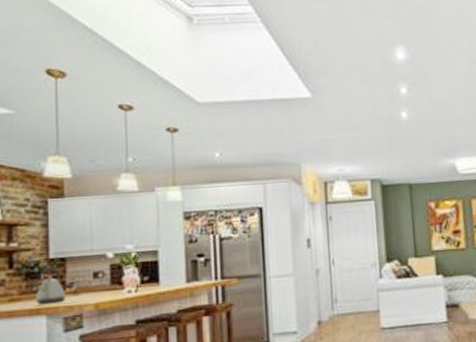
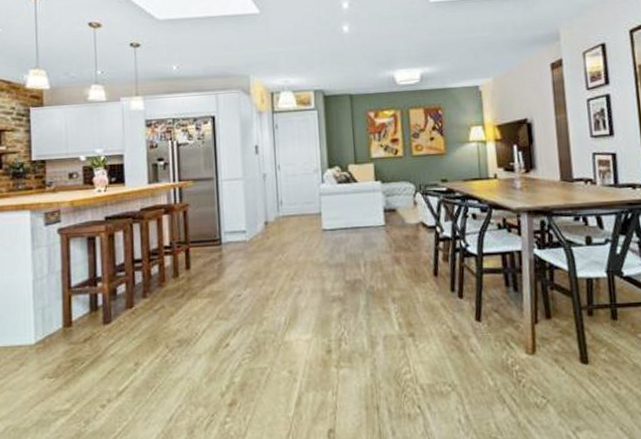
kettle: present [36,266,66,305] -> none [21,167,47,201]

